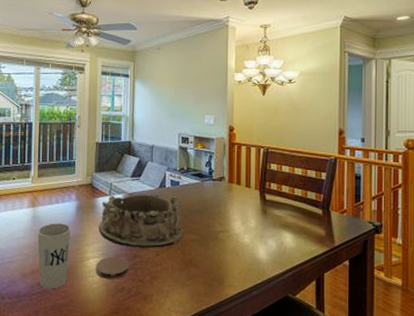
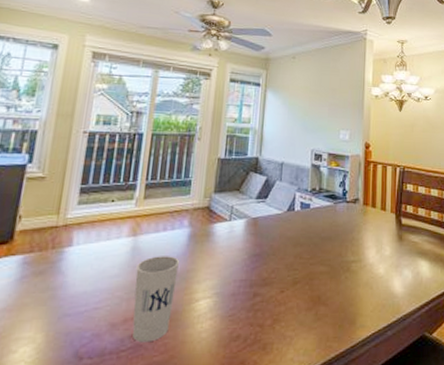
coaster: present [95,256,128,279] -> none [206,296,247,325]
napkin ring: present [99,193,183,248] -> none [213,218,312,284]

